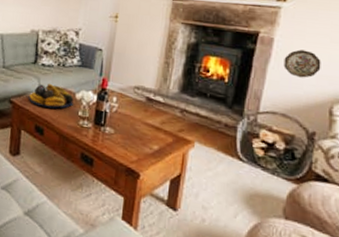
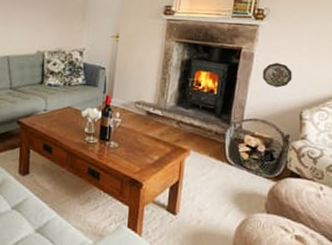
fruit bowl: present [28,83,74,109] -> none [36,102,80,127]

